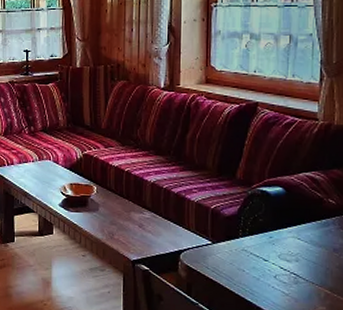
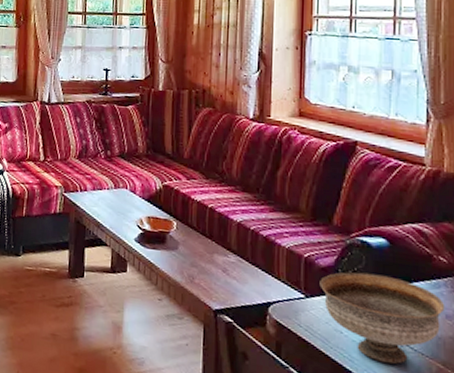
bowl: none [225,218,333,293] -> present [319,272,445,364]

